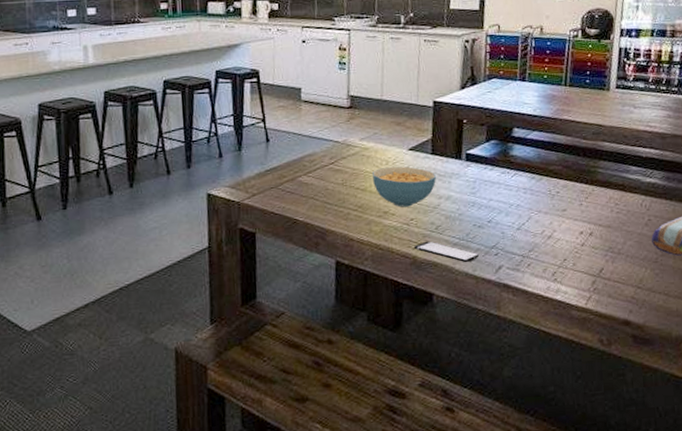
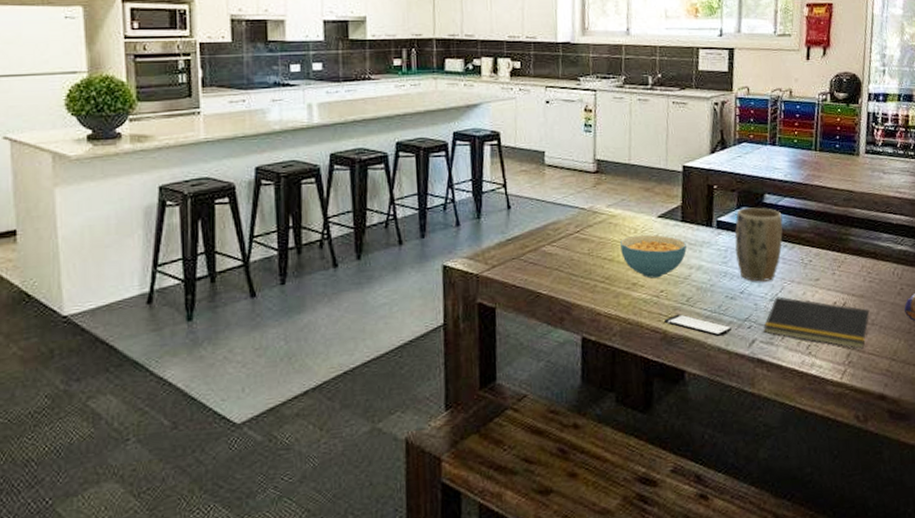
plant pot: none [483,141,531,212] -> present [735,207,783,282]
notepad: none [510,226,616,277] -> present [763,296,870,349]

